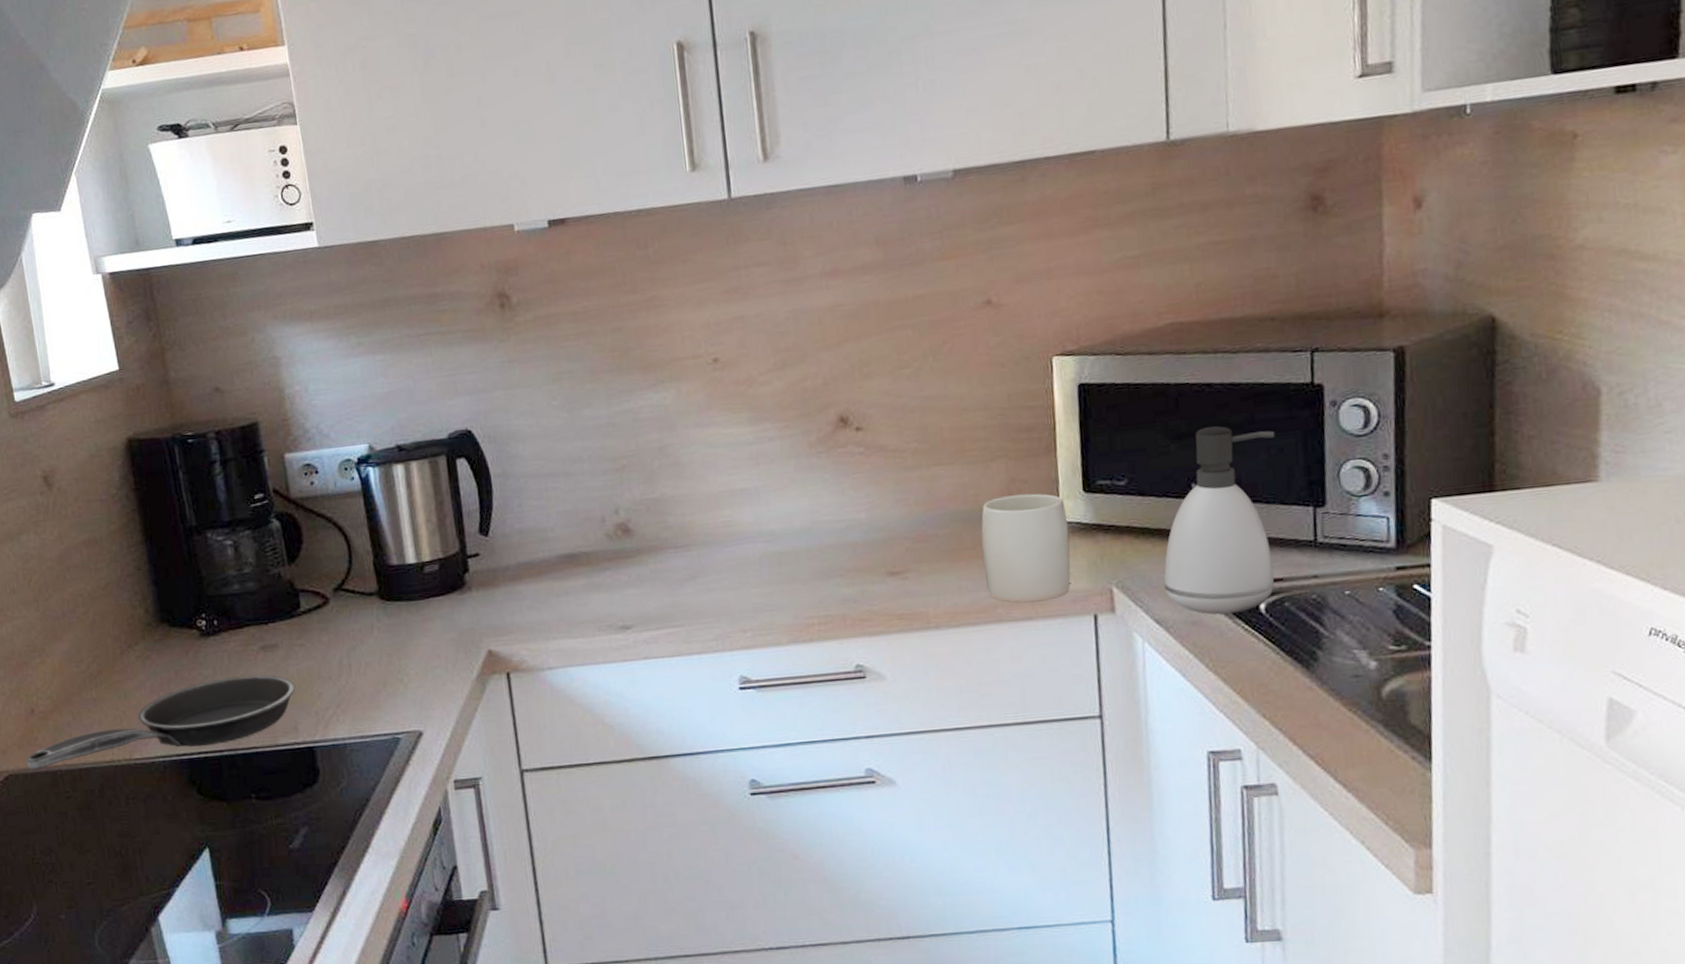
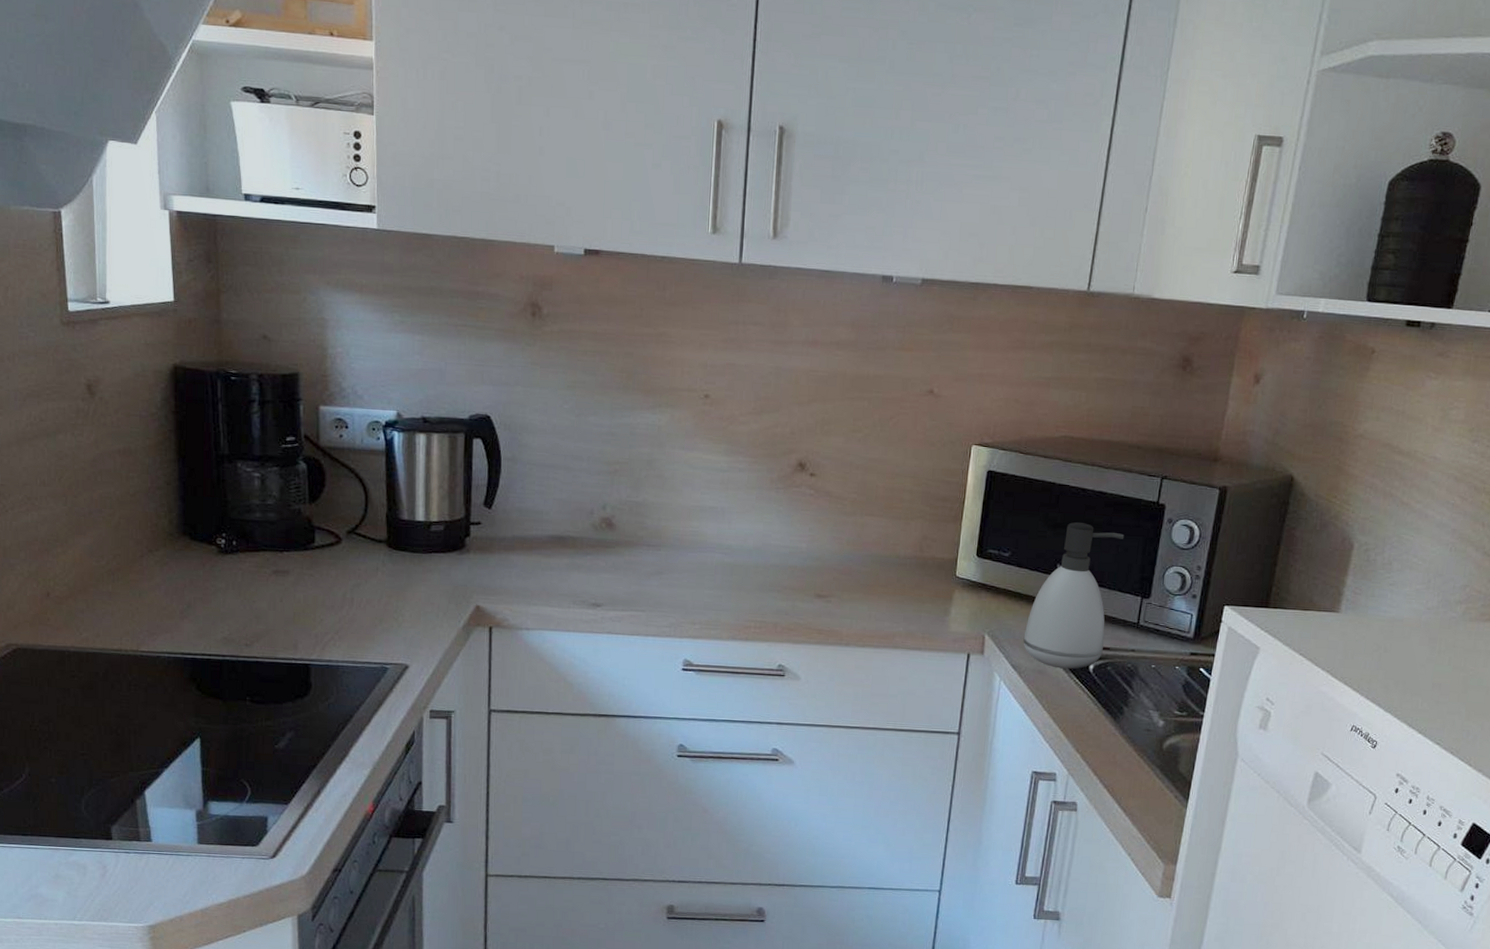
frying pan: present [26,675,296,771] -> none [36,593,300,650]
mug: present [980,493,1071,604] -> none [890,549,961,637]

